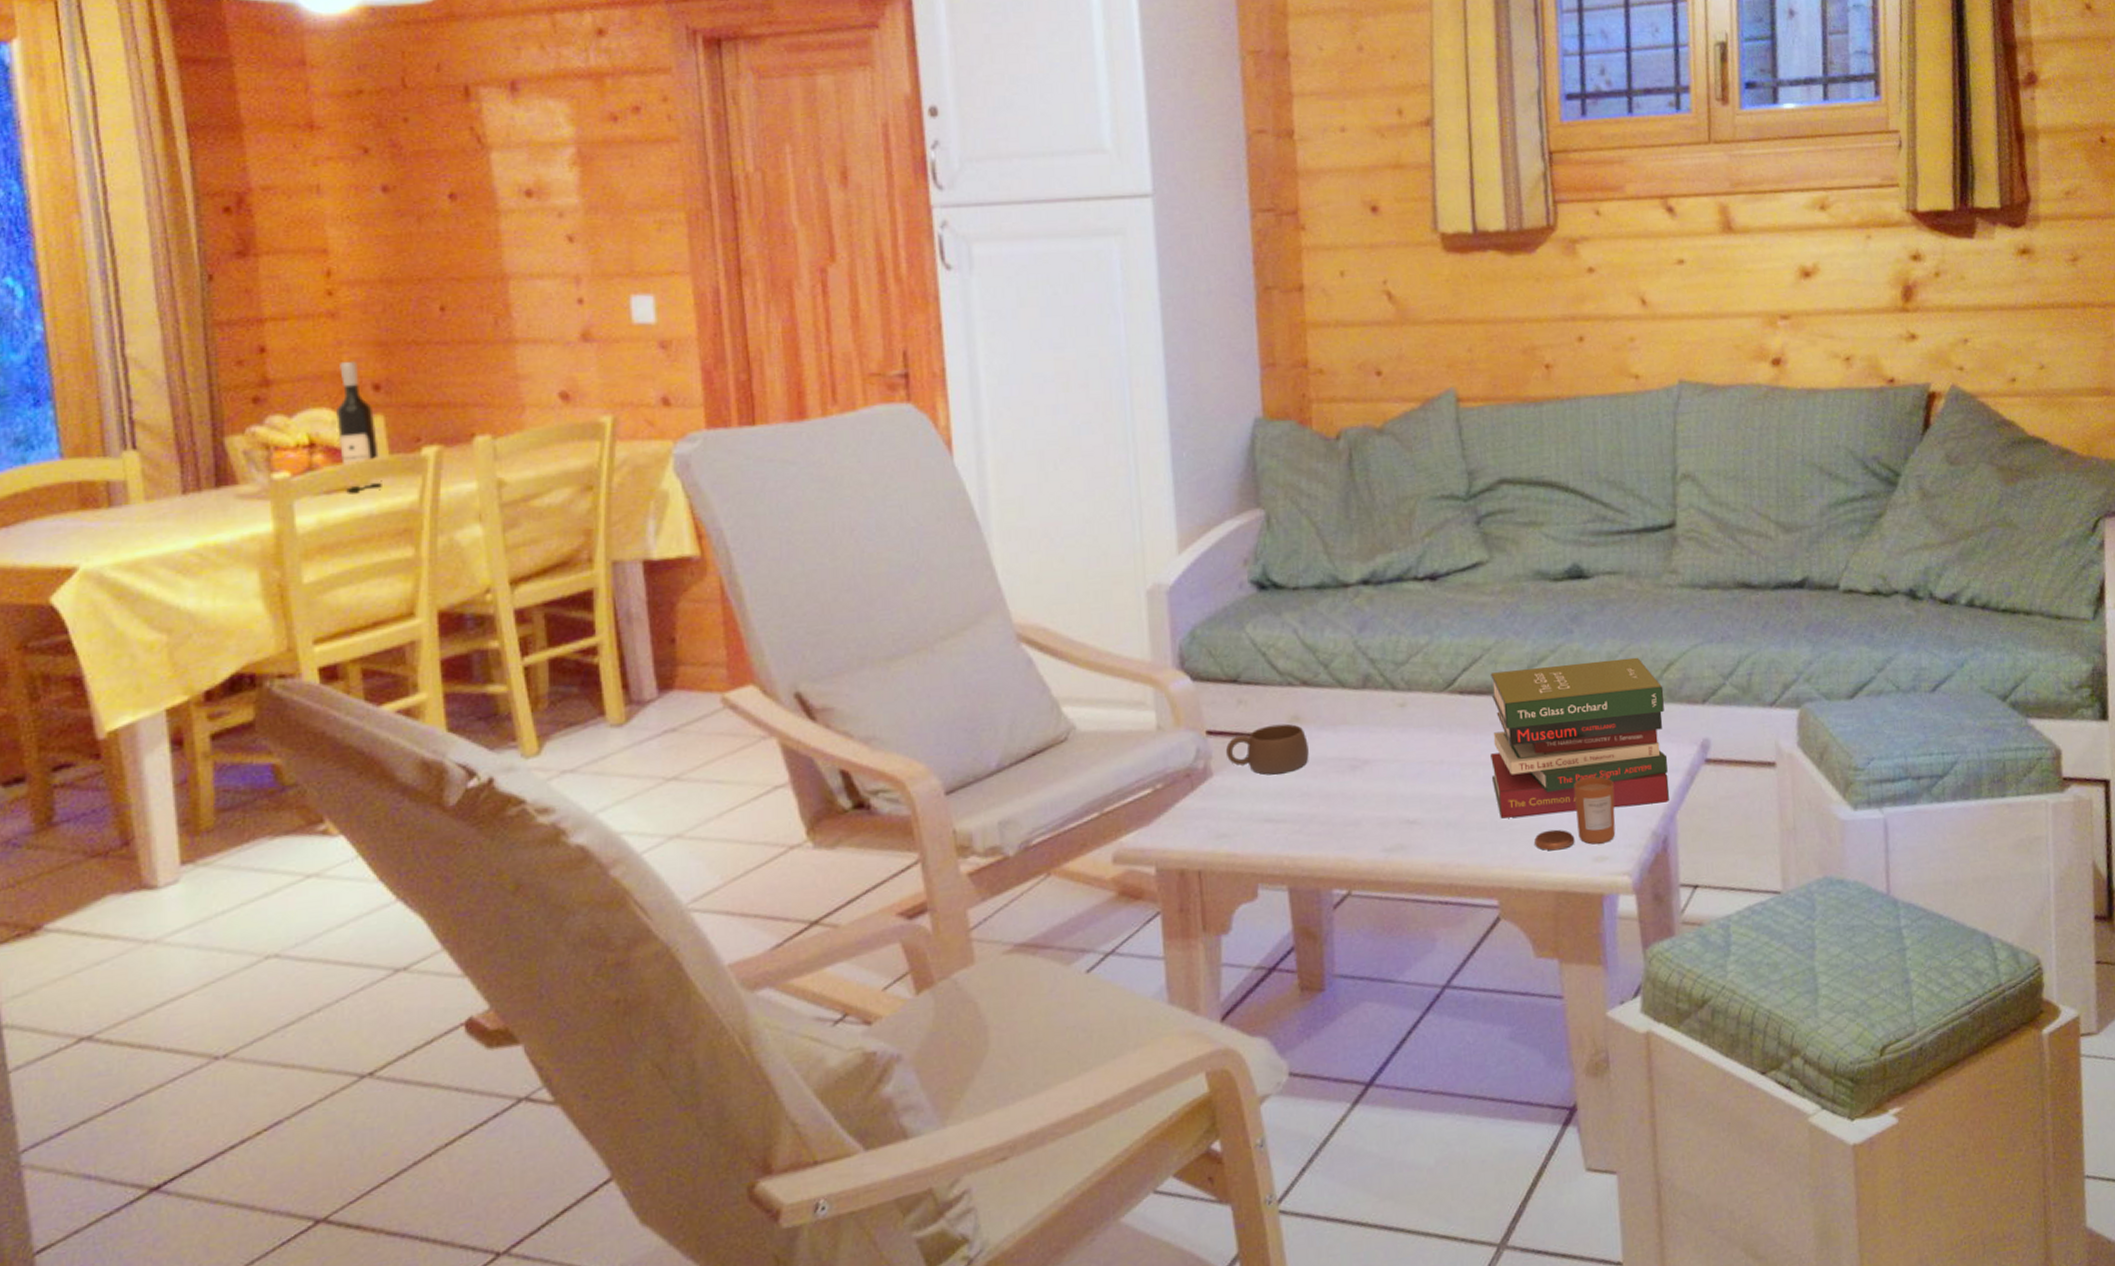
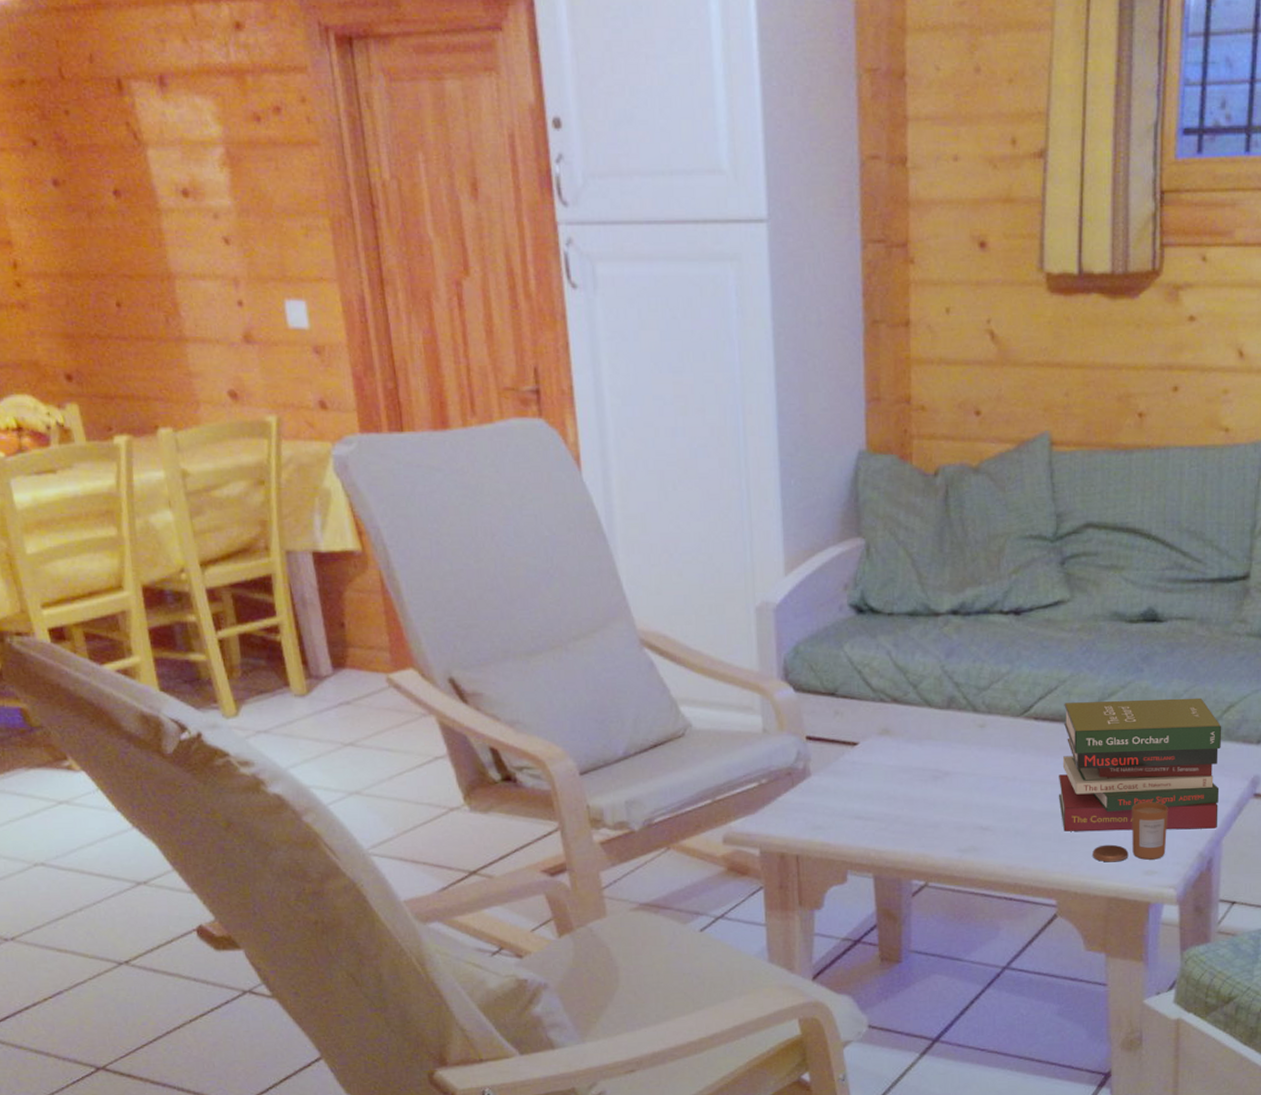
bottle: present [336,360,382,494] -> none [35,351,84,476]
cup: present [1225,723,1309,775] -> none [822,735,896,779]

